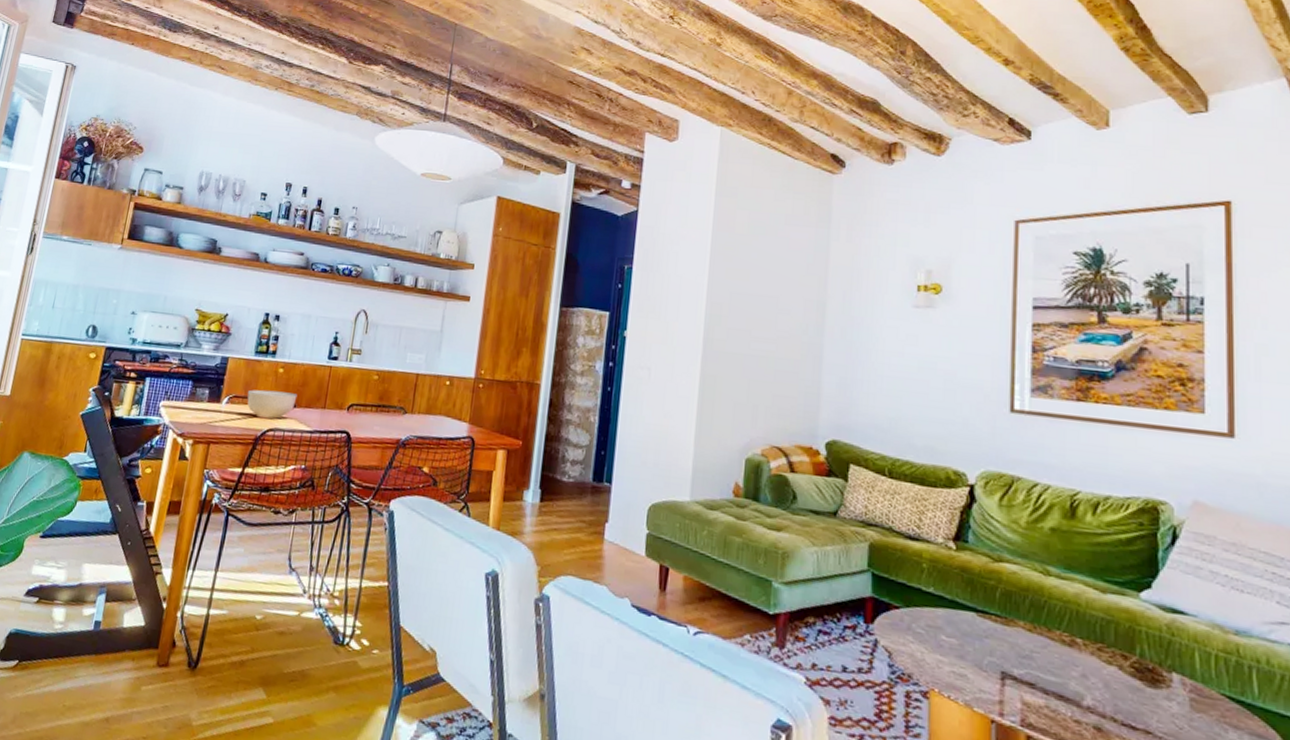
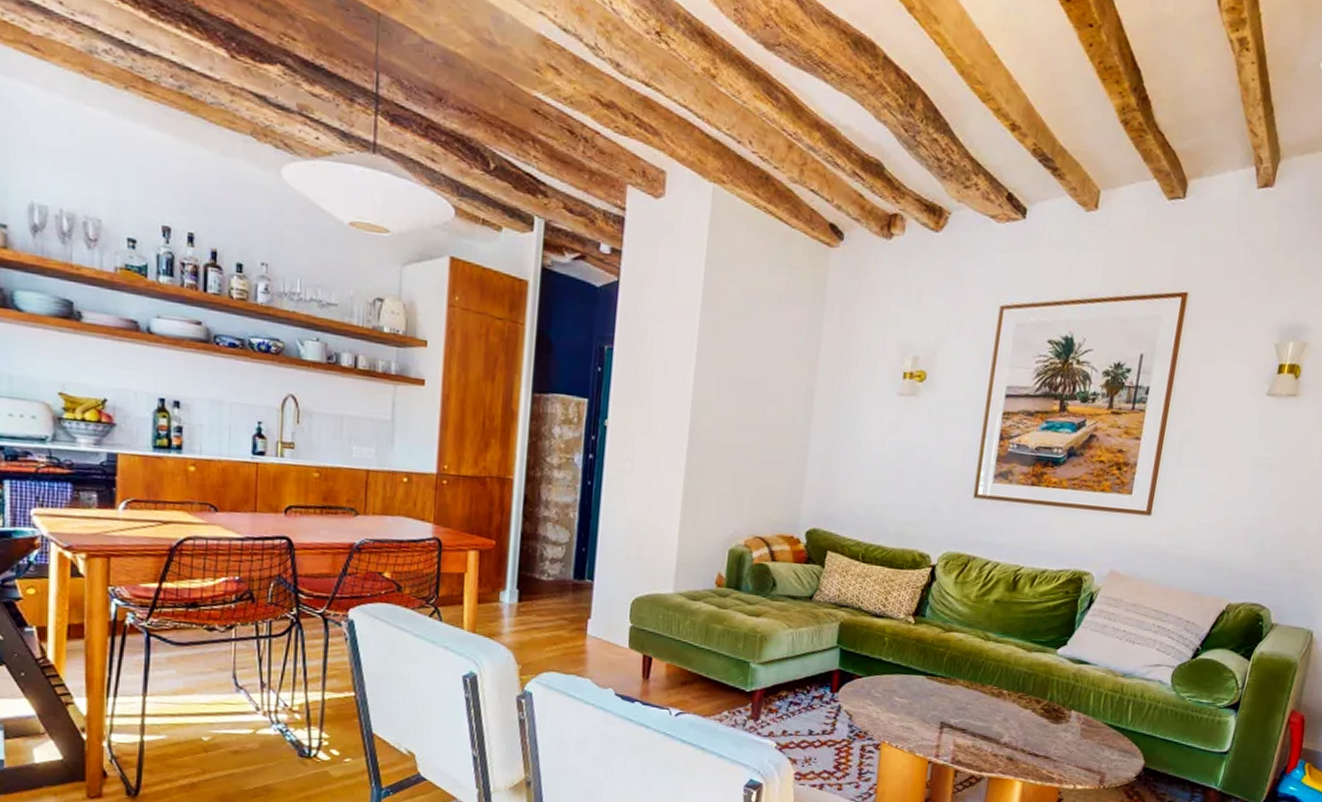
bowl: present [247,389,298,420] -> none [150,491,218,527]

